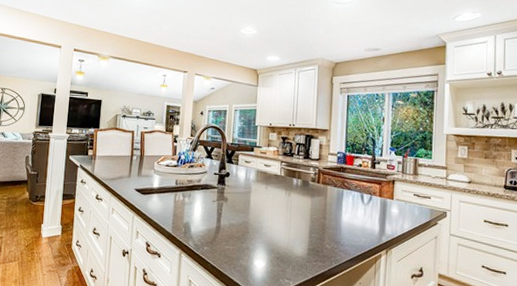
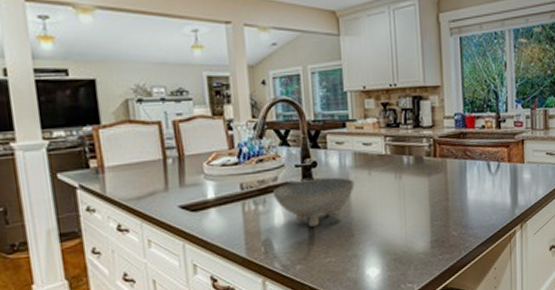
bowl: none [196,185,255,220] -> present [272,177,355,227]

